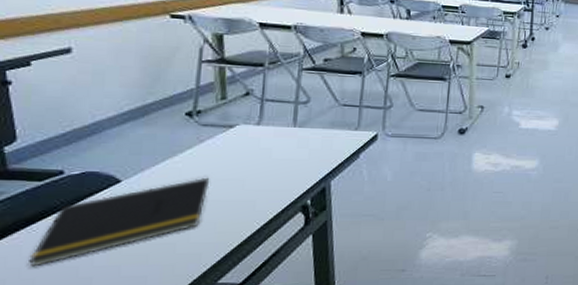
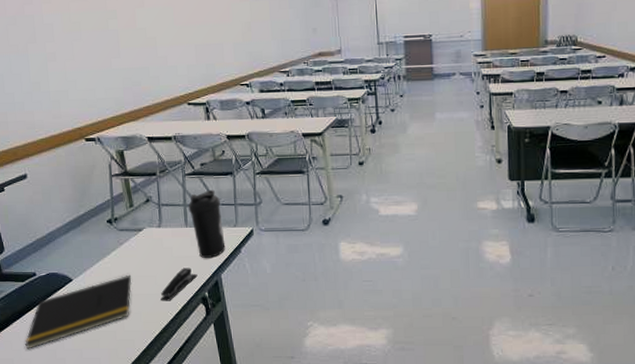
stapler: none [246,172,300,209] -> present [160,267,198,301]
water bottle: none [300,88,342,162] -> present [188,189,226,258]

